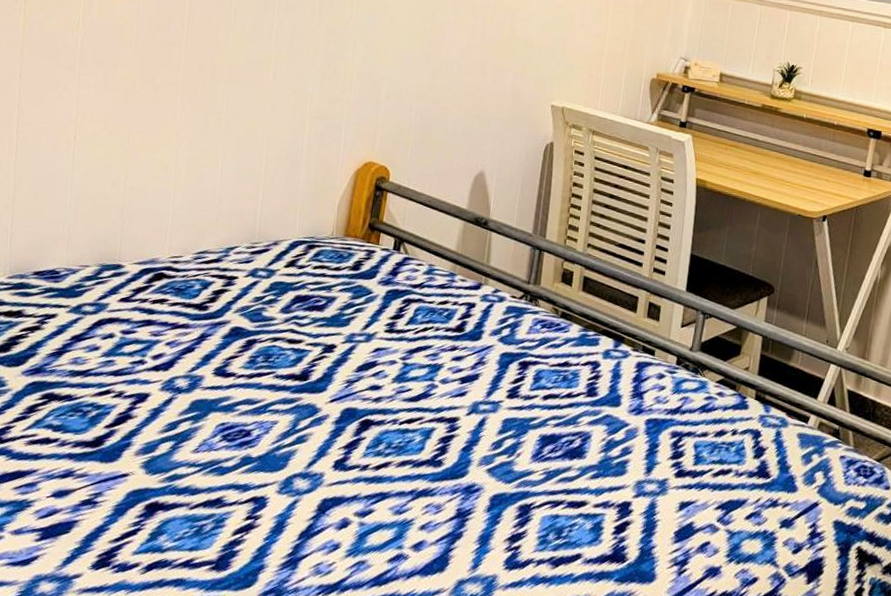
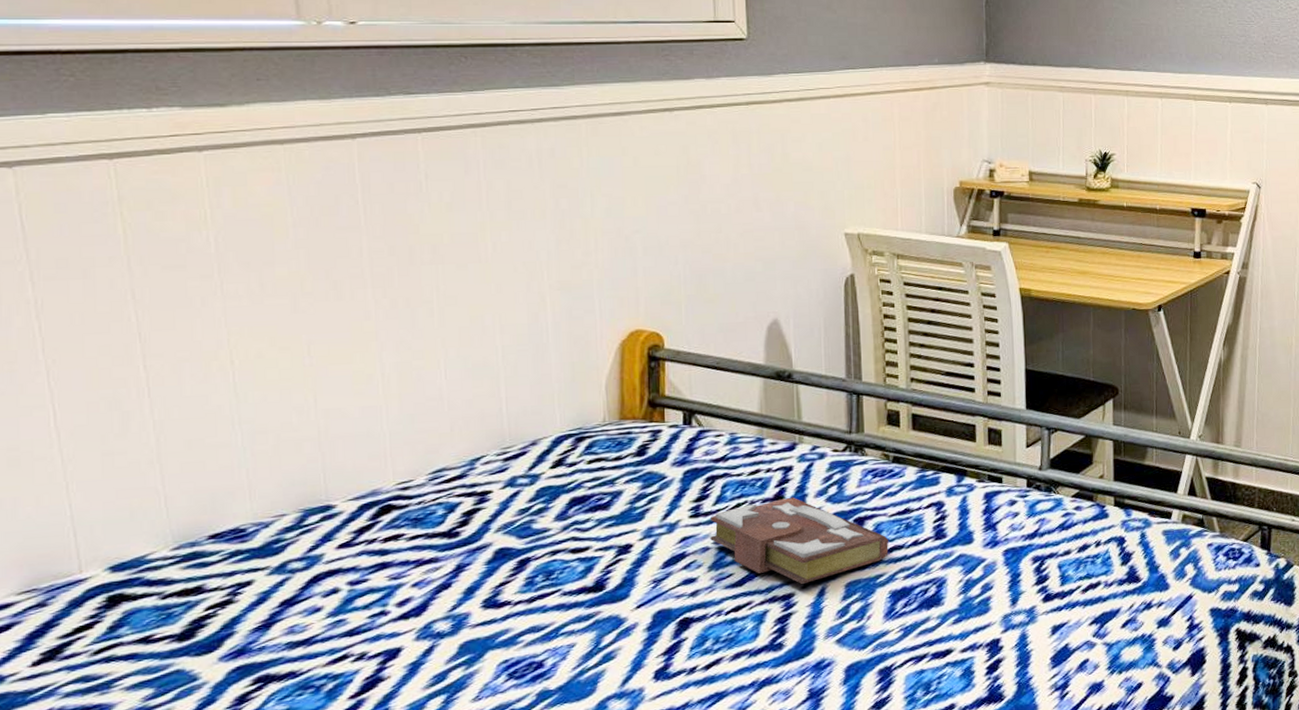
book: none [398,330,546,412] -> present [710,497,889,584]

